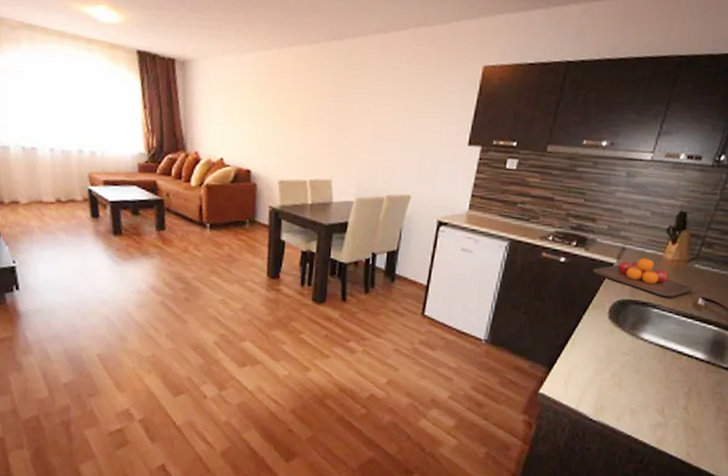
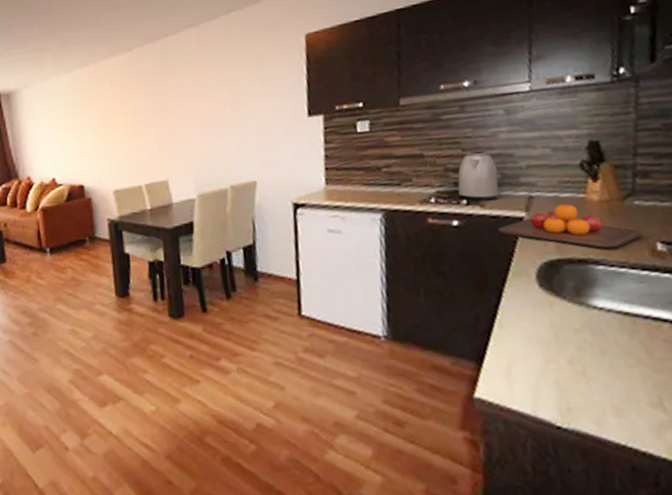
kettle: none [571,203,607,246] -> present [457,150,499,202]

